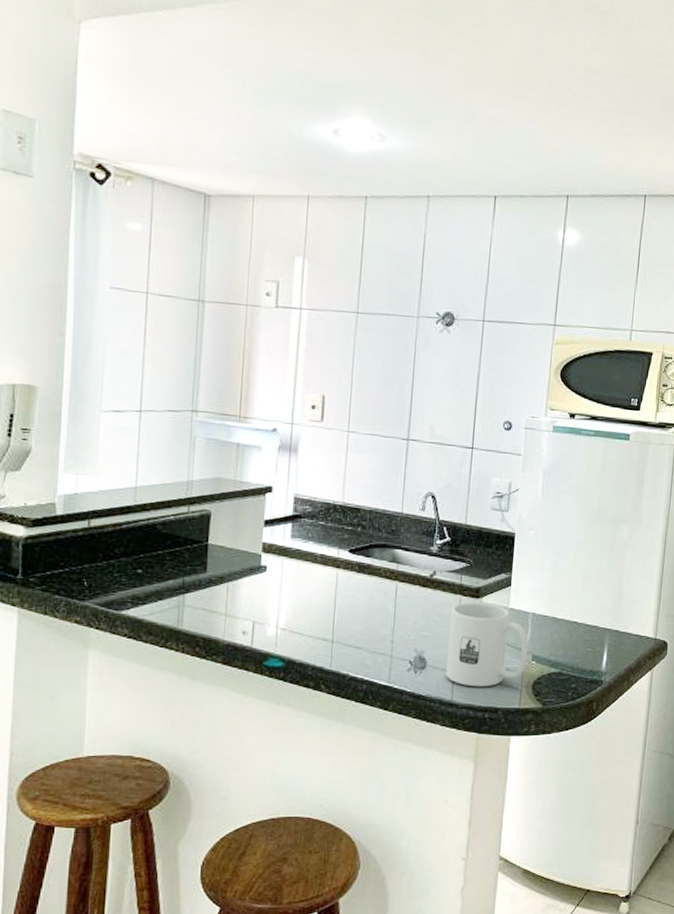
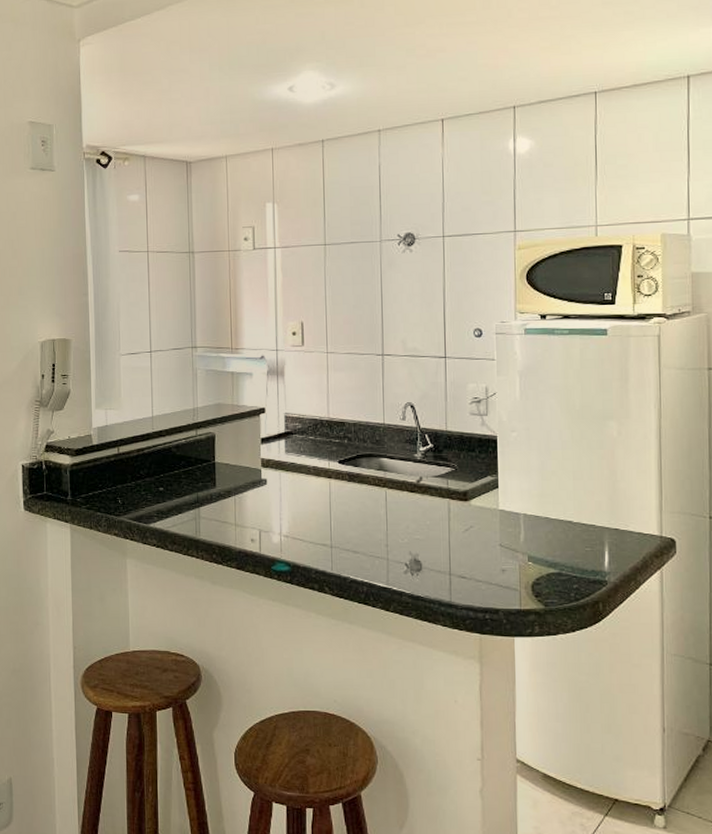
mug: present [446,602,529,687] -> none [441,505,524,588]

